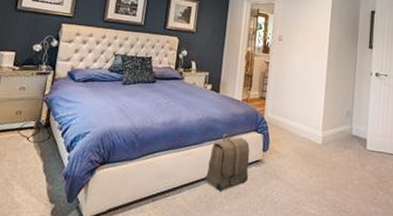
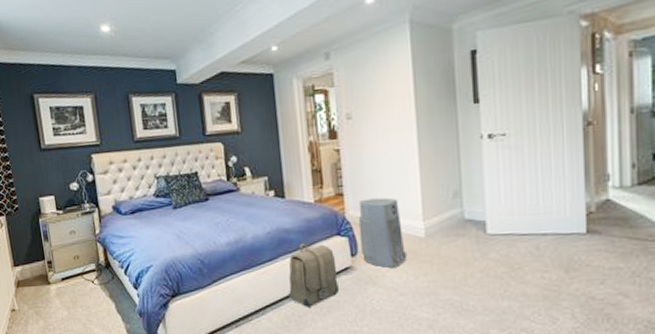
air purifier: none [271,105,307,166] -> present [358,197,408,268]

